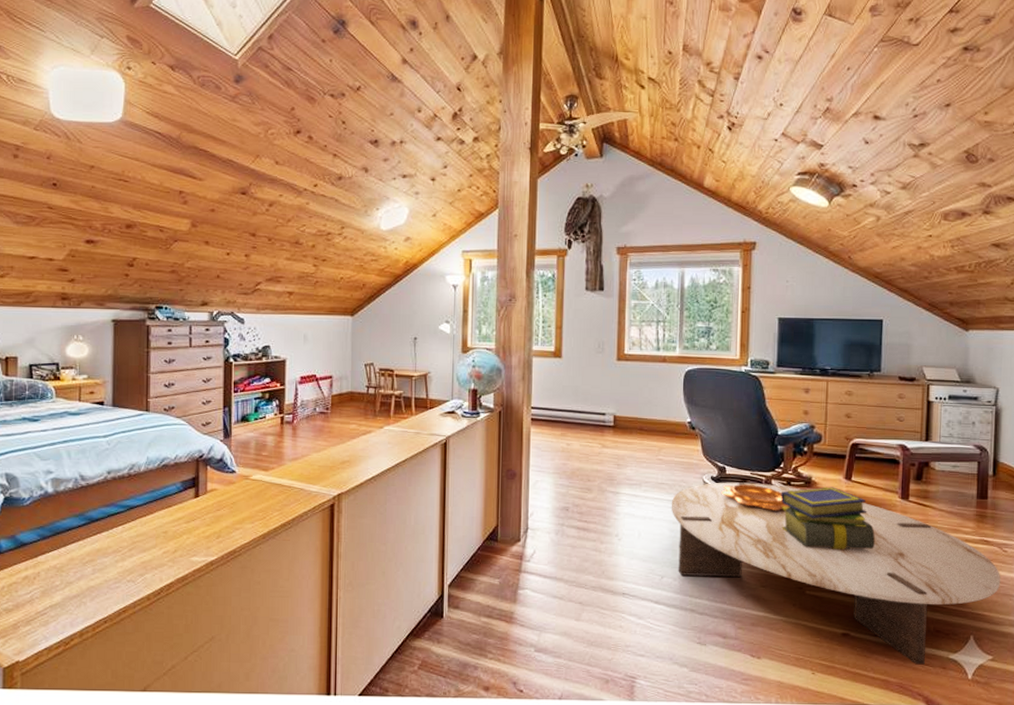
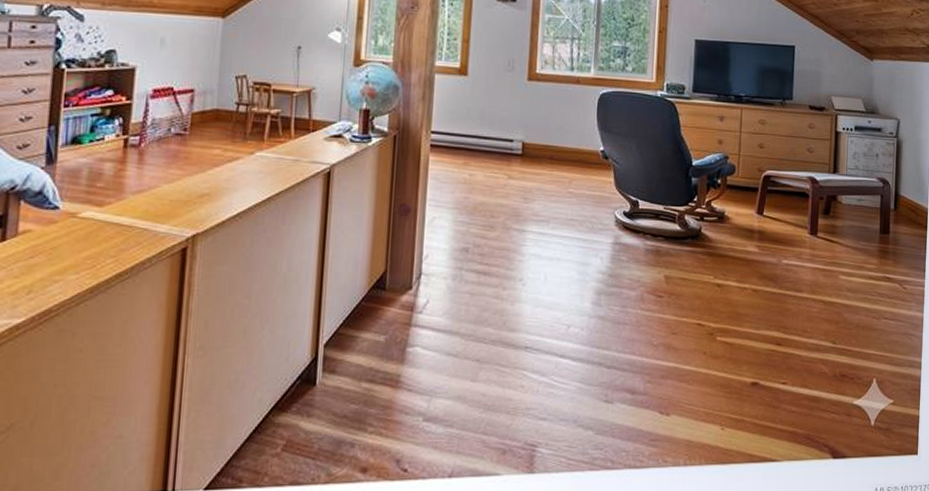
coffee table: present [671,482,1001,665] -> none [580,217,902,413]
decorative bowl: present [721,485,789,510] -> none [633,220,702,249]
stack of books: present [780,487,875,550] -> none [693,222,785,290]

